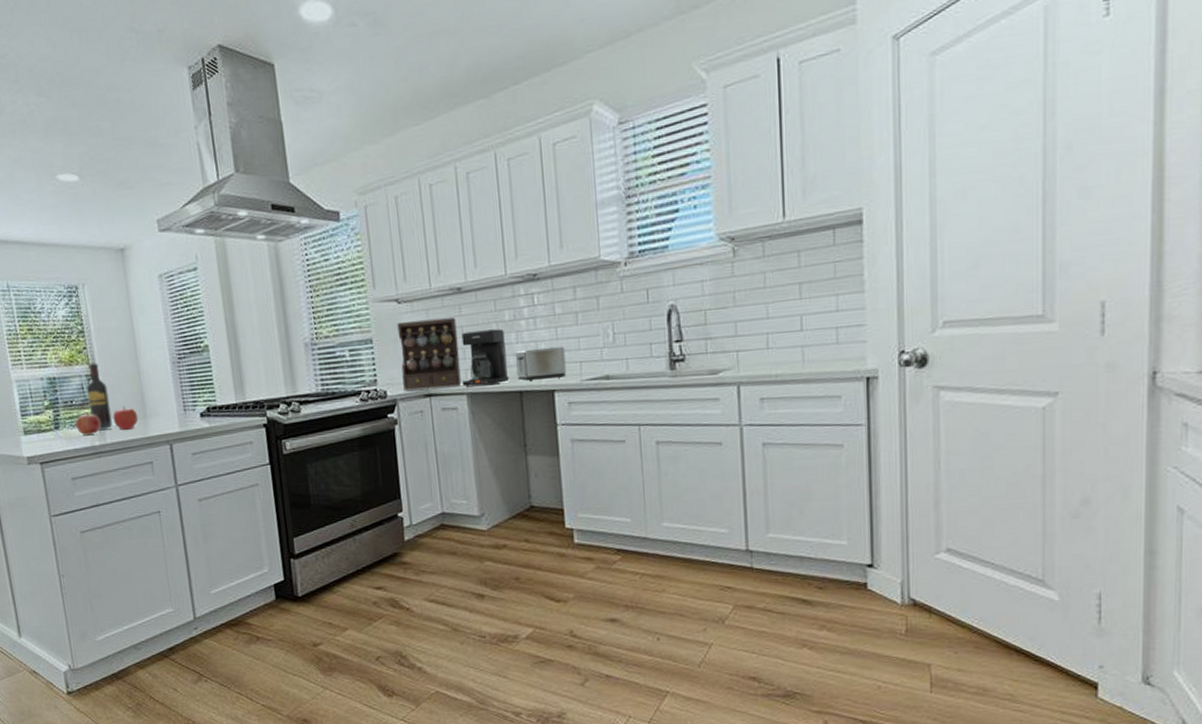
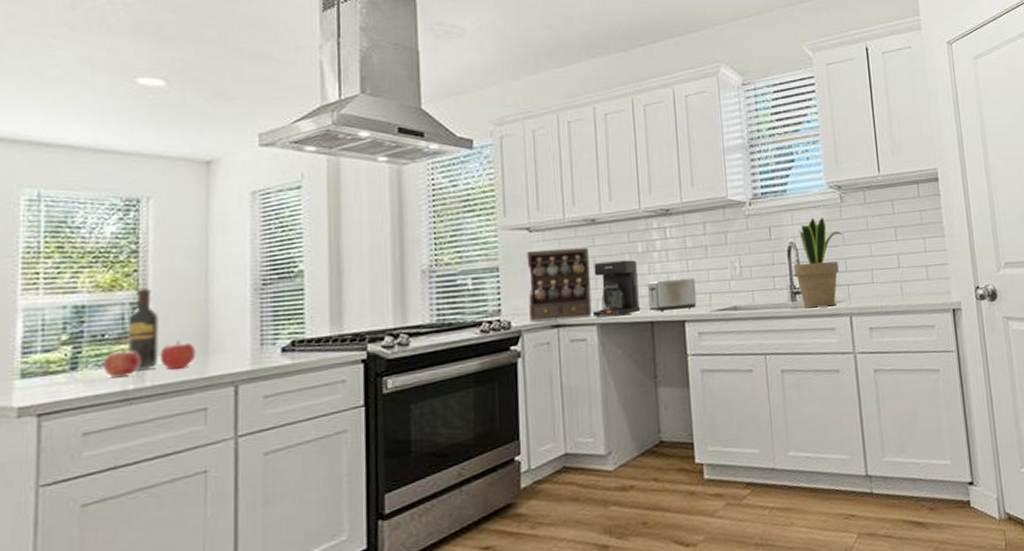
potted plant: none [673,276,734,377] -> present [793,217,843,309]

